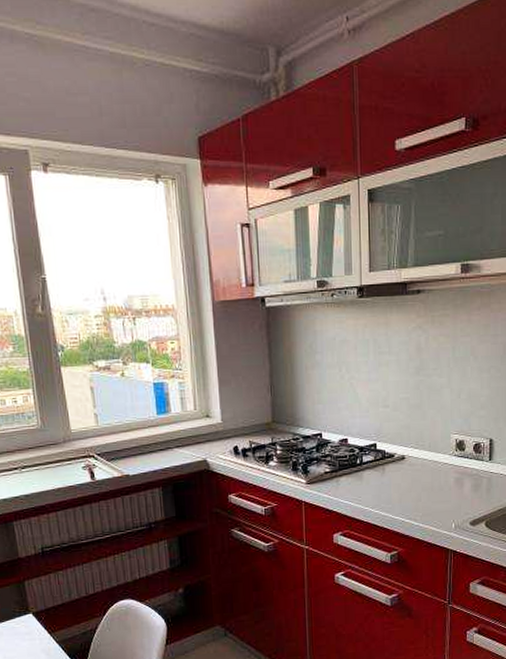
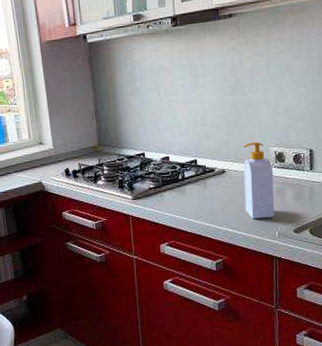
soap bottle: none [423,428,453,510] -> present [243,142,275,219]

